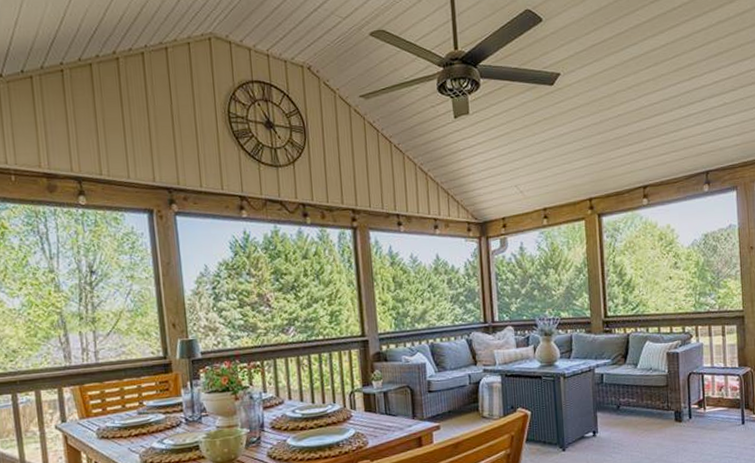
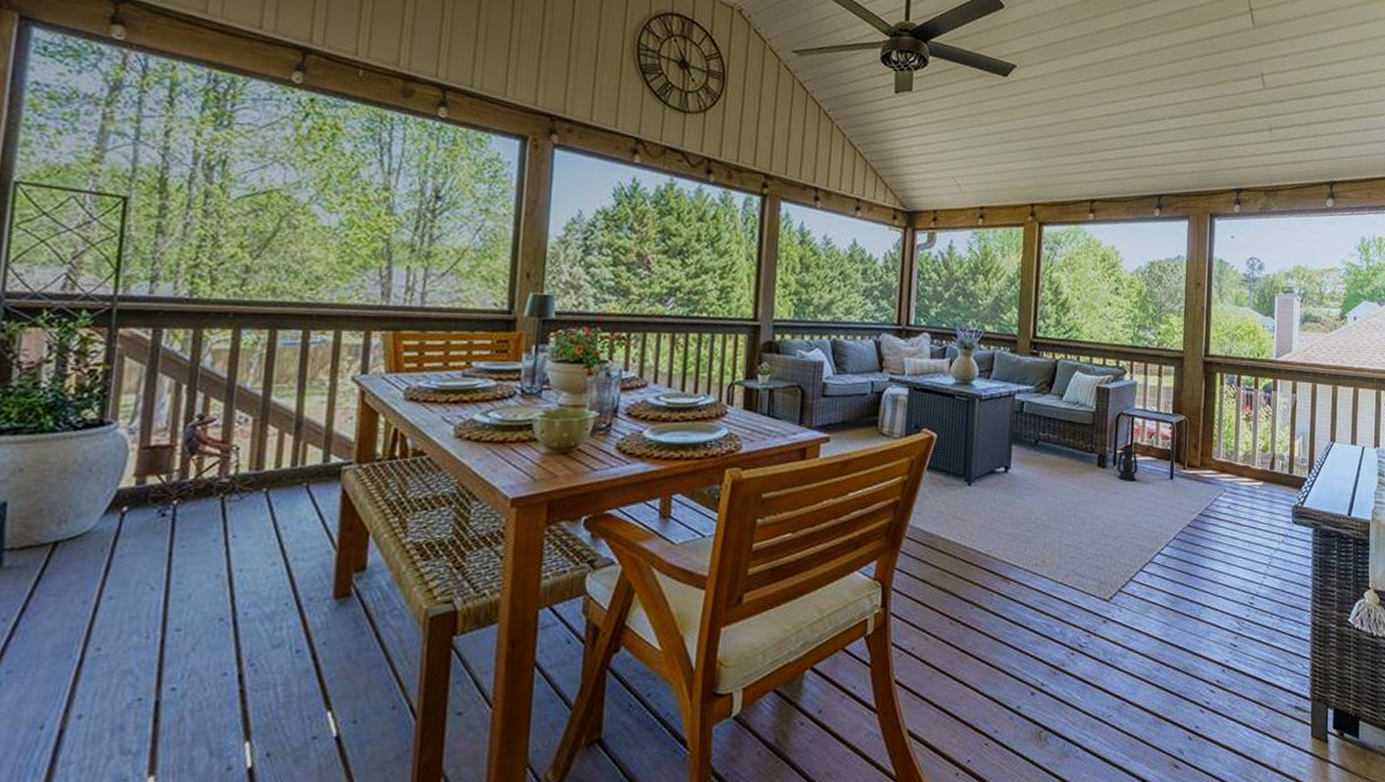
lantern: none [692,400,712,431] -> present [1117,446,1138,481]

